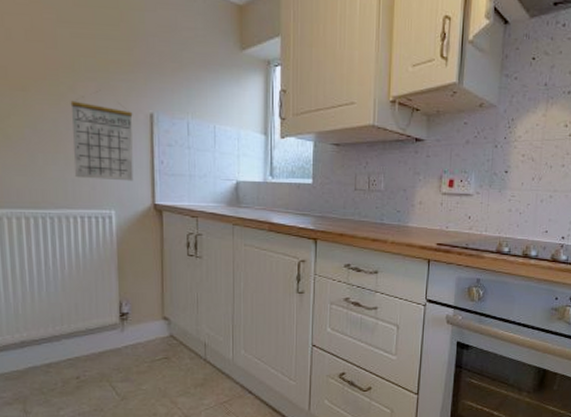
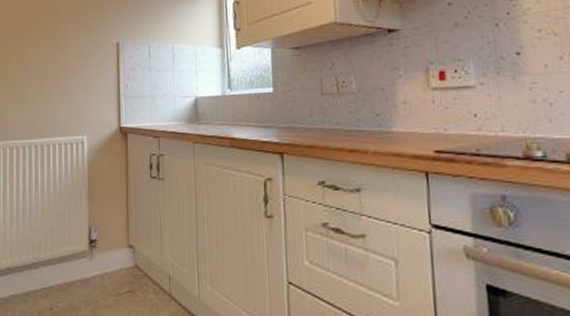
calendar: present [70,90,134,182] -> none [54,28,103,108]

